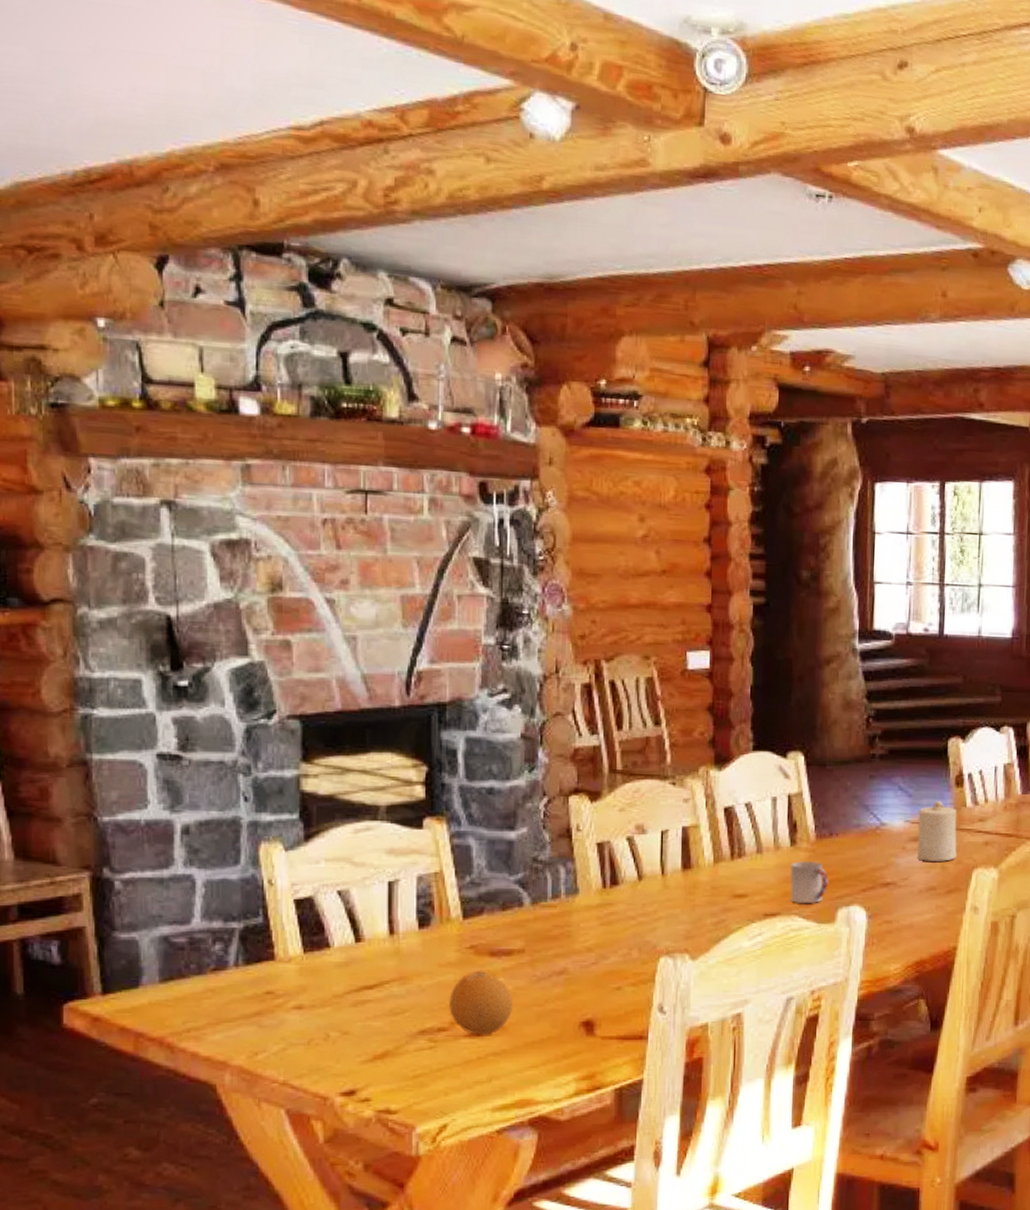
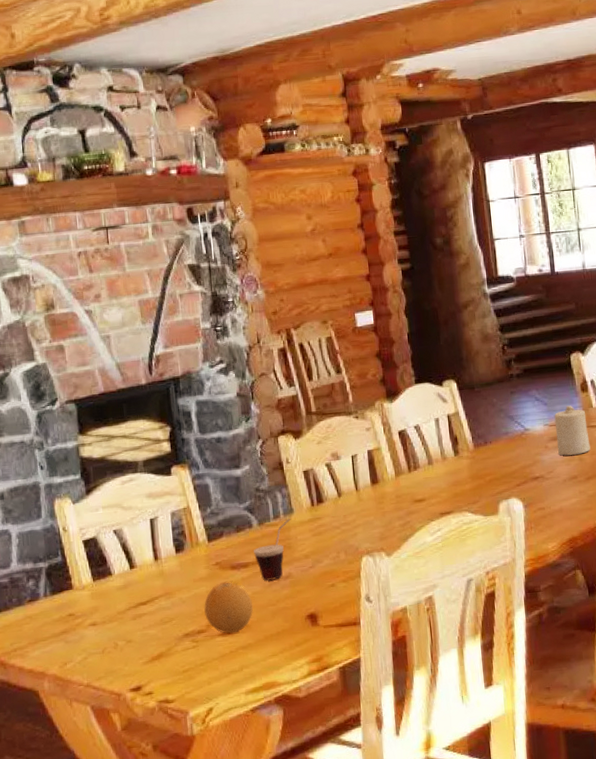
cup: none [522,900,574,976] -> present [254,518,291,581]
cup: present [789,861,830,903] -> none [457,466,490,501]

